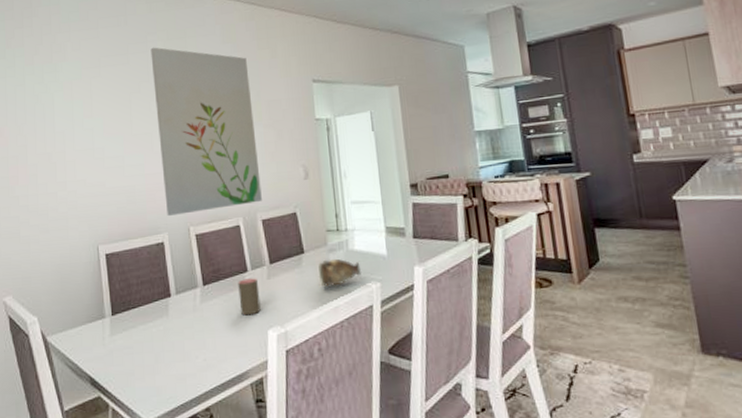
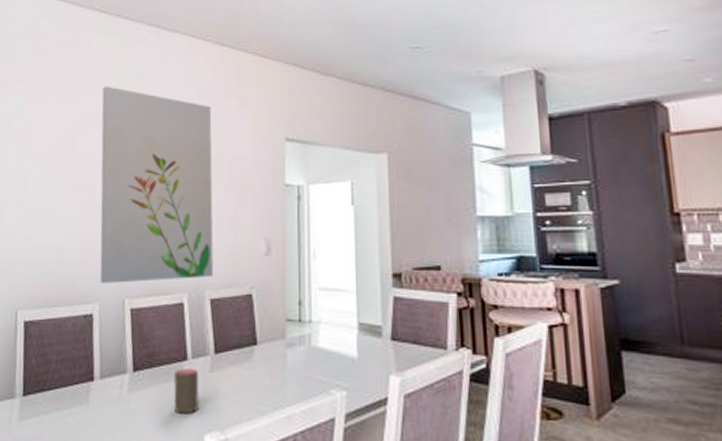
decorative vase: present [318,258,362,287] -> none [271,355,325,389]

